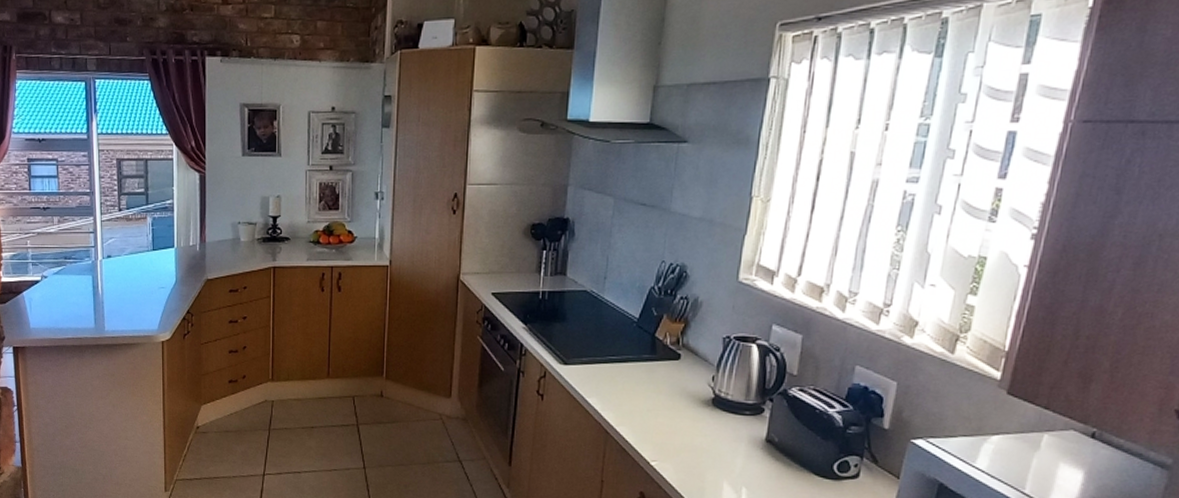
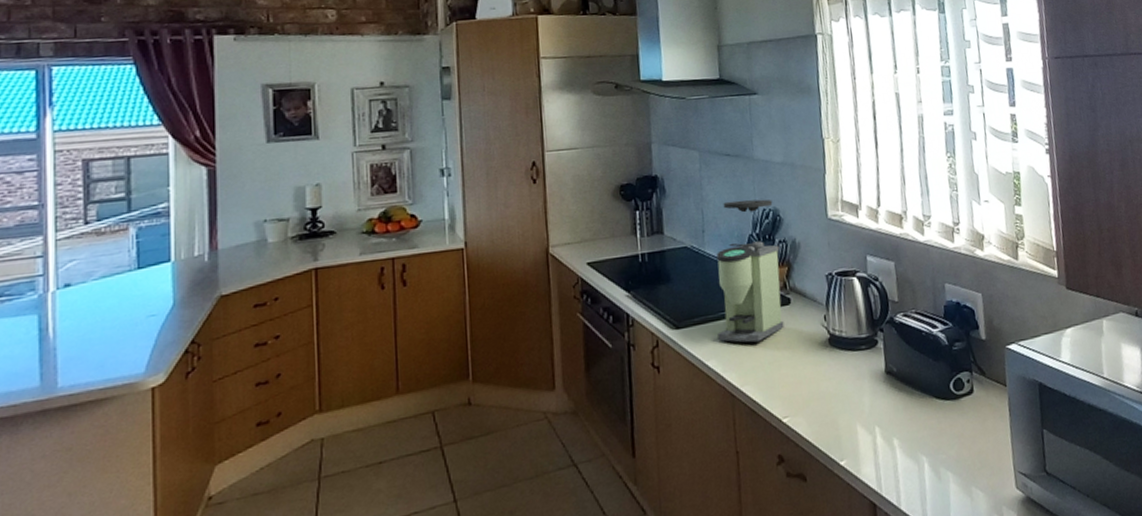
coffee grinder: none [602,251,682,389] -> present [717,199,784,343]

